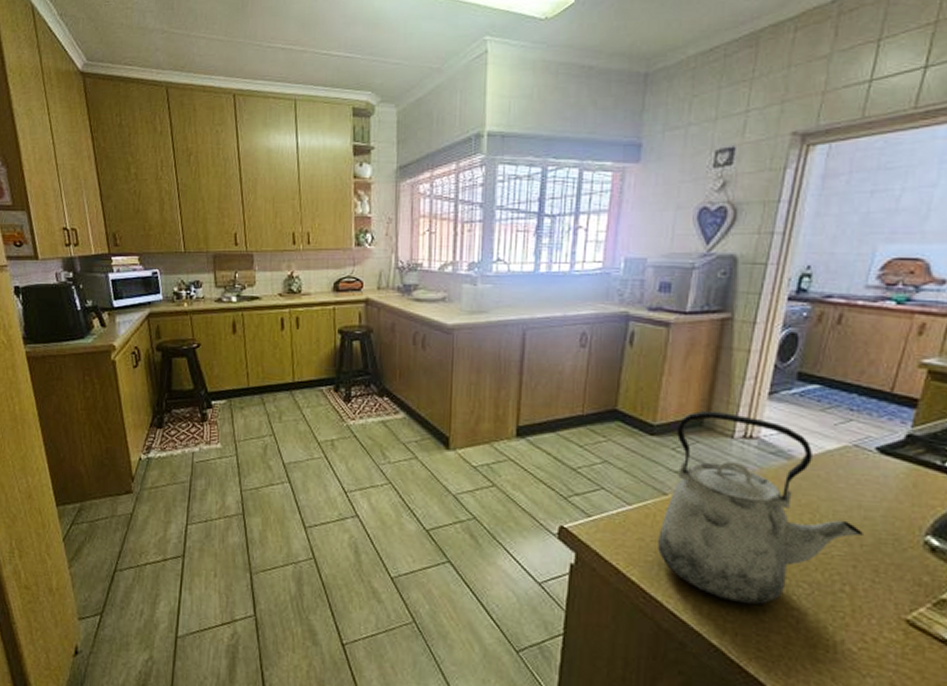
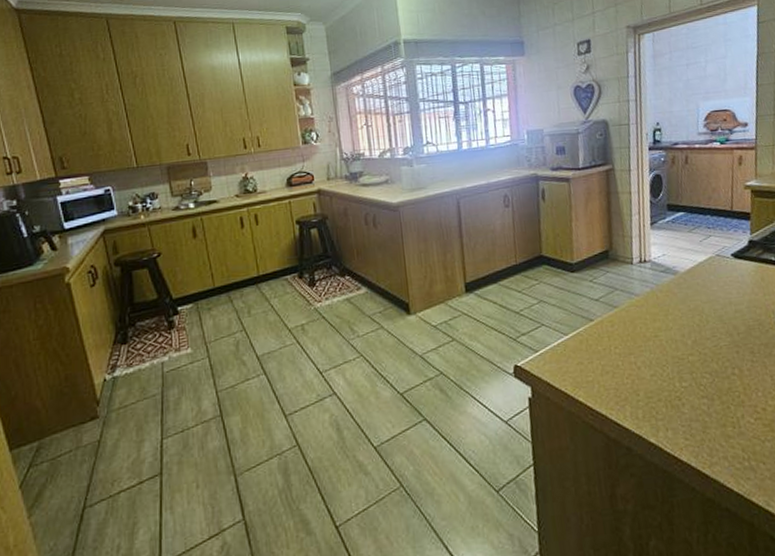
kettle: present [658,410,863,605] -> none [590,244,738,403]

